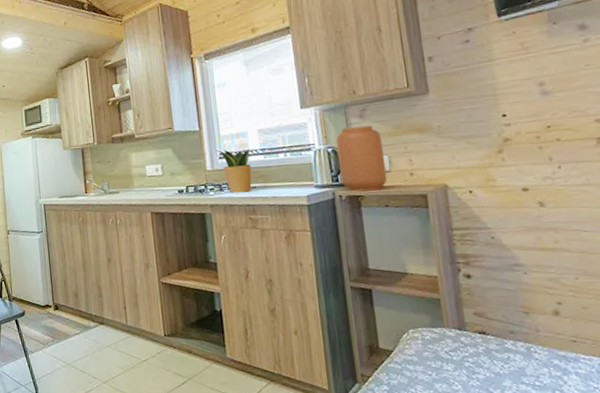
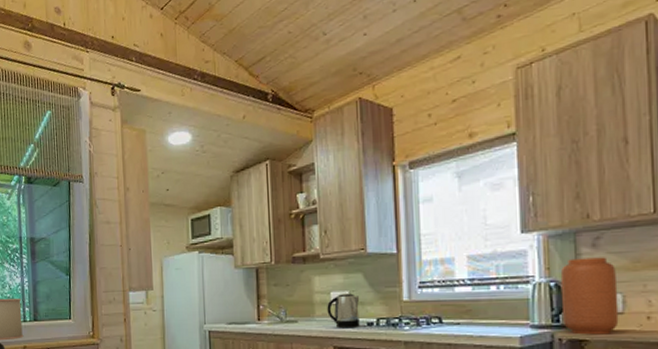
kettle: none [143,166,172,197] -> present [327,293,360,329]
potted plant: present [215,148,252,193] -> none [415,277,457,330]

